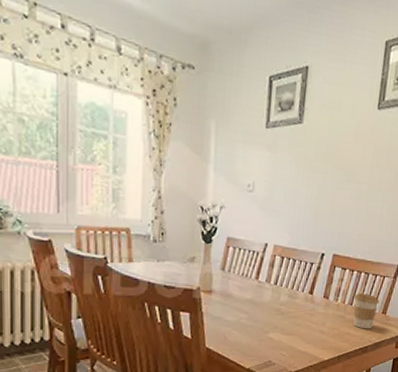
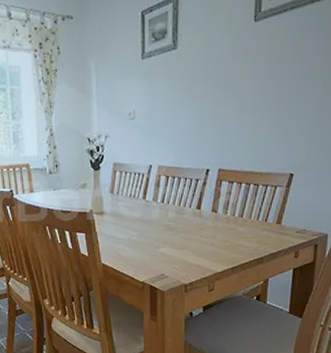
coffee cup: present [353,293,380,329] -> none [244,204,273,240]

